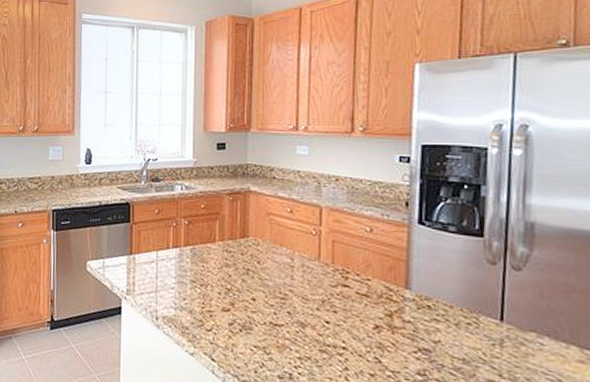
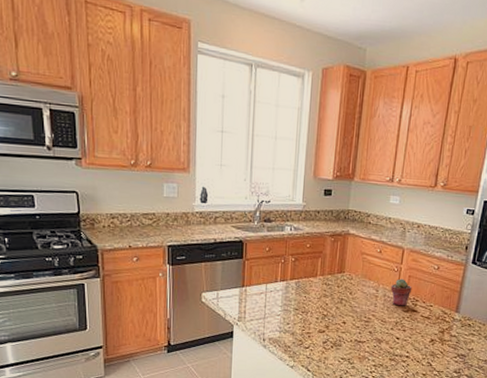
potted succulent: none [309,244,339,280] -> present [390,278,412,306]

